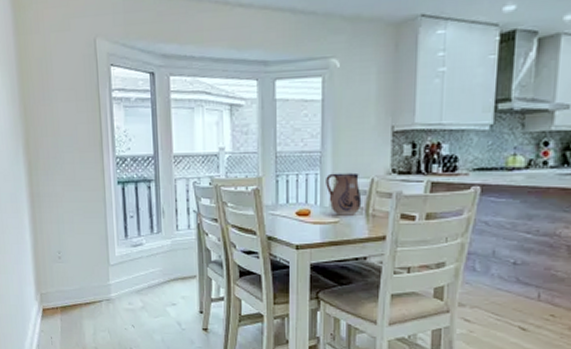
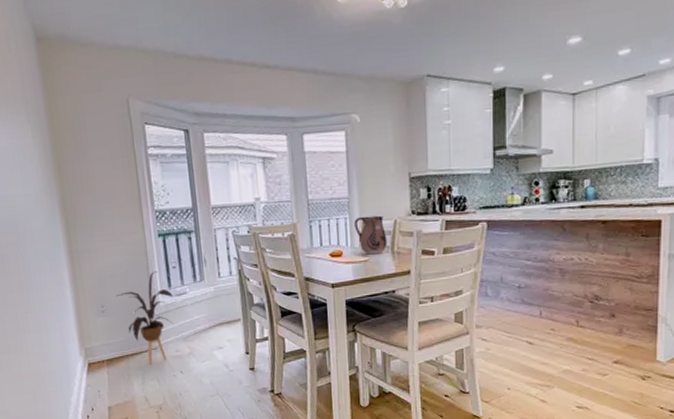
house plant: none [73,219,129,316] -> present [116,270,174,365]

